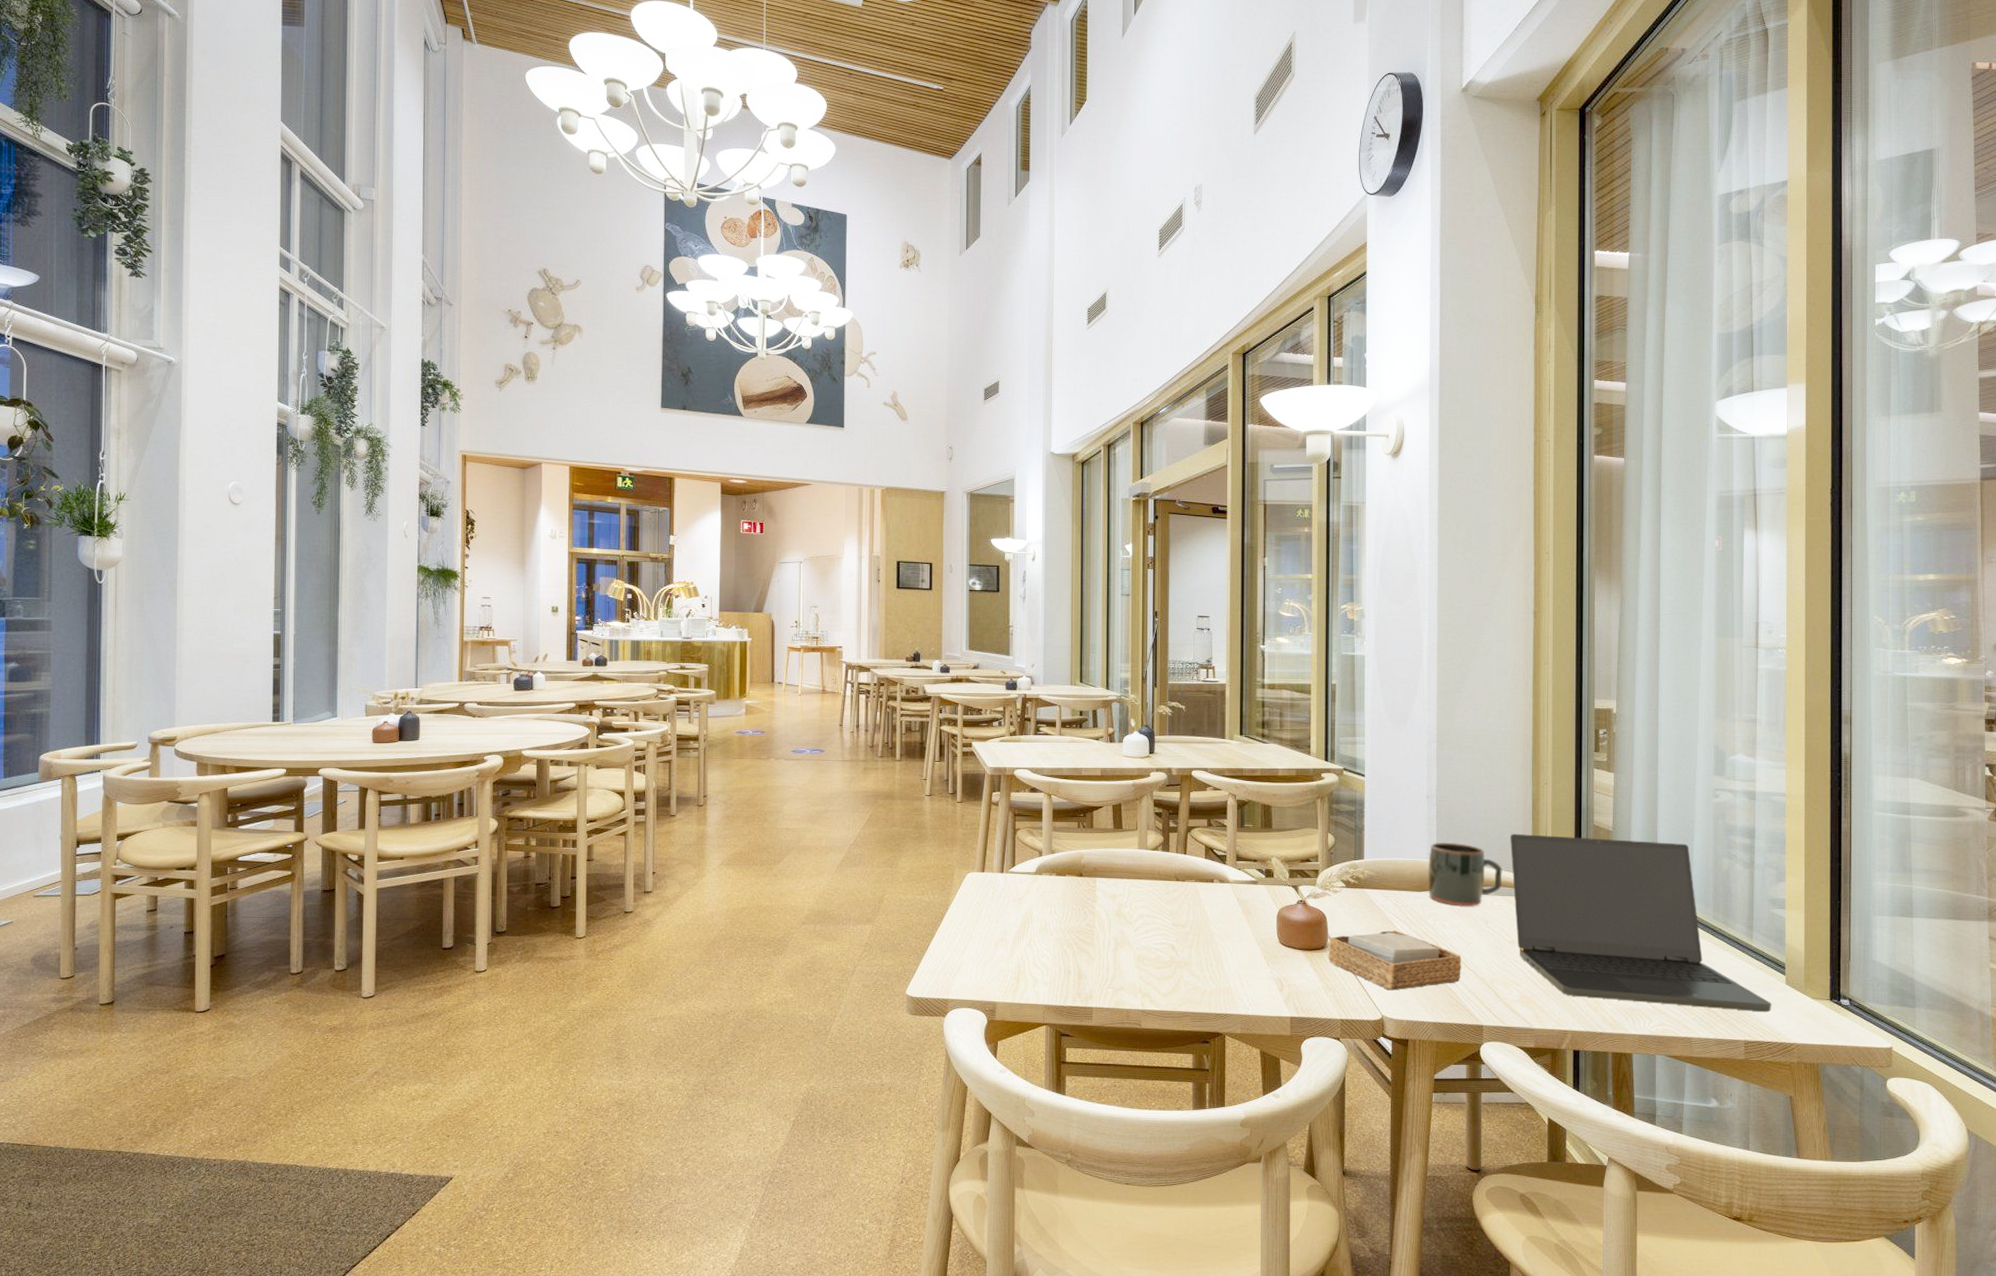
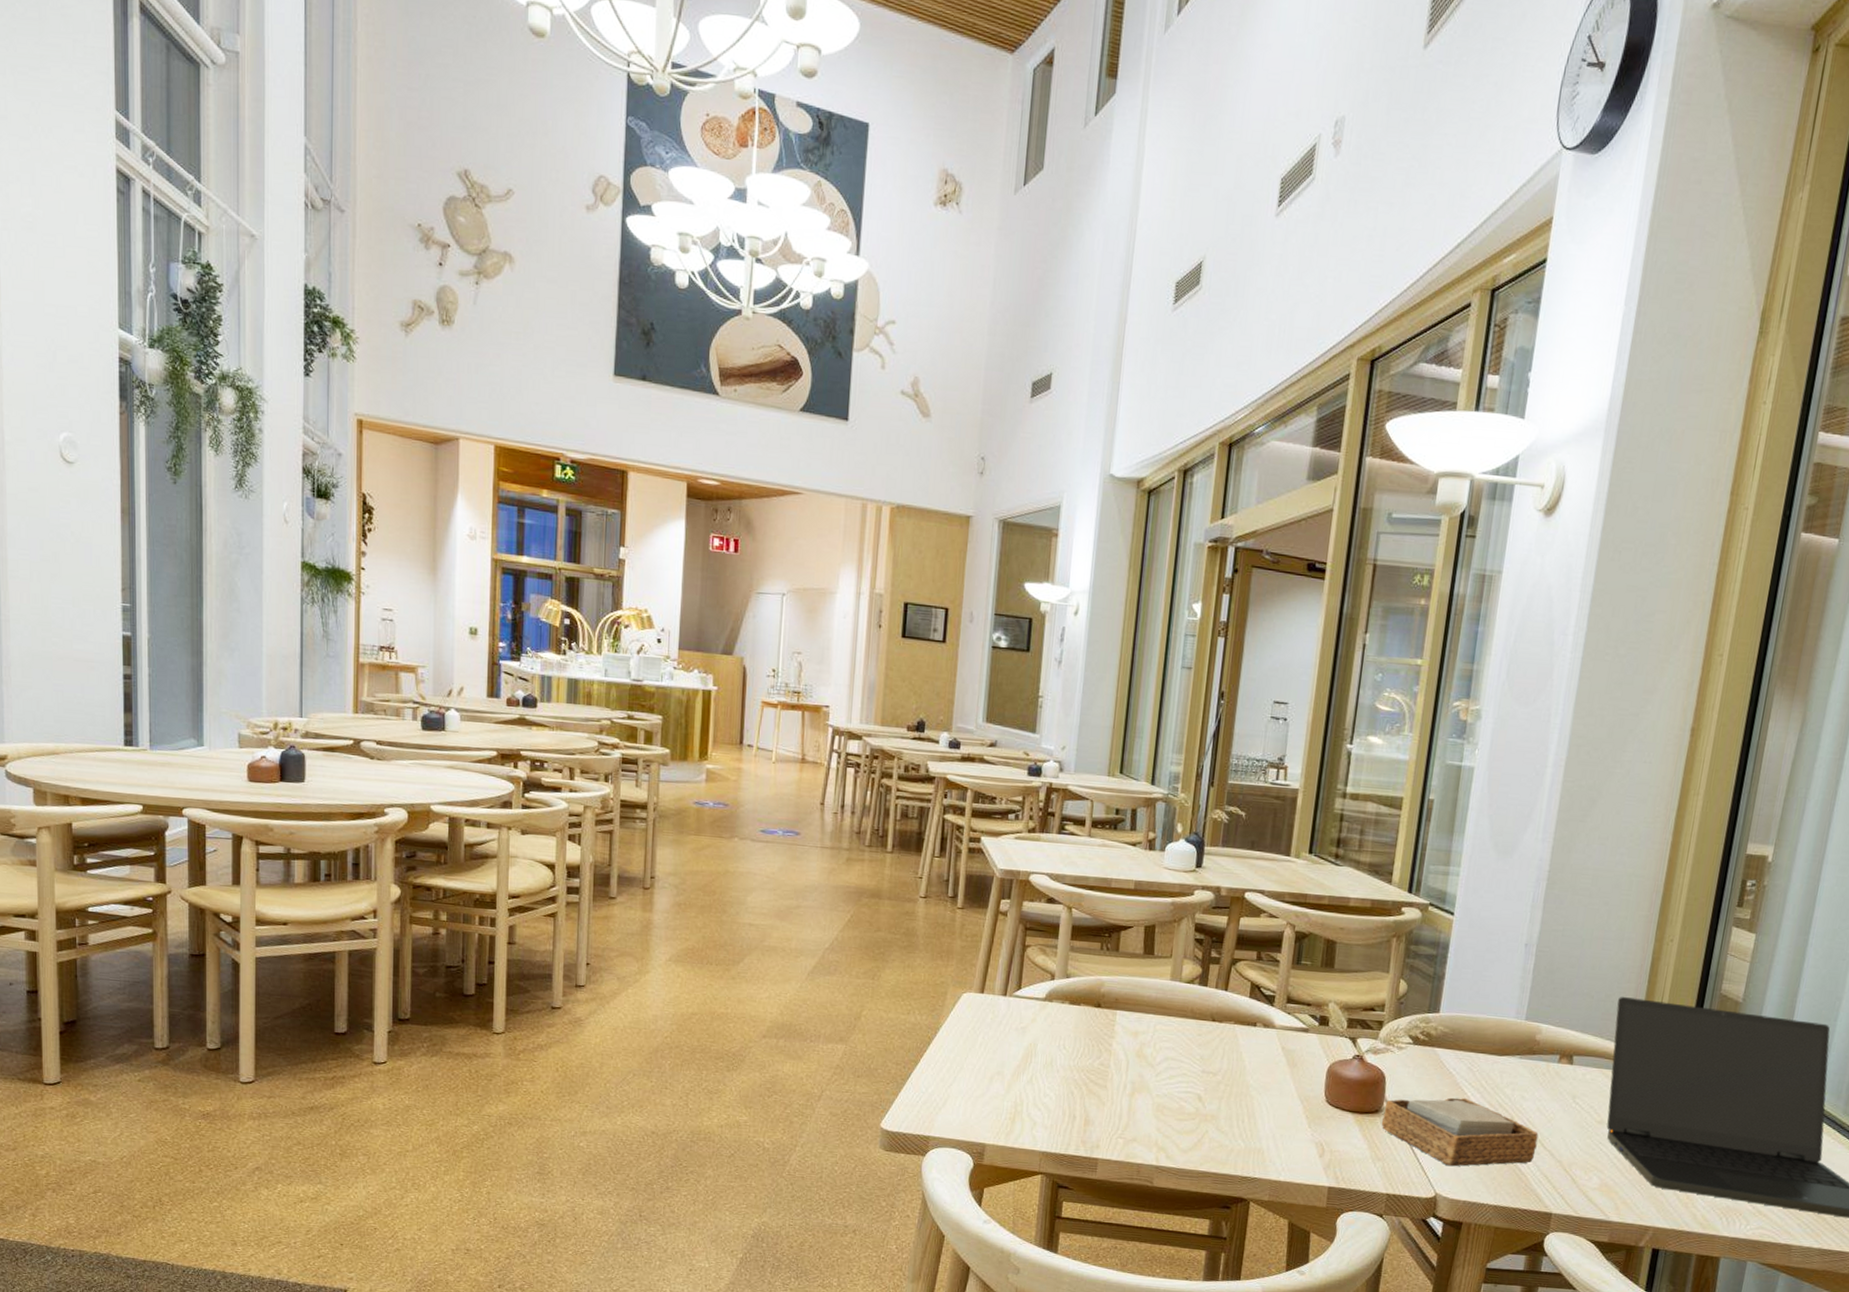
mug: present [1427,842,1503,907] -> none [1510,1000,1603,1078]

